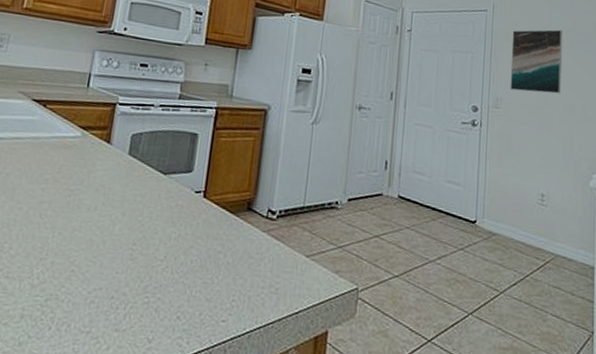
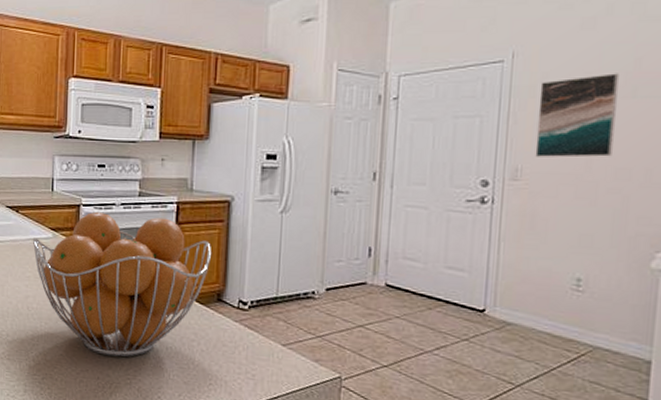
fruit basket: none [57,111,246,272] -> present [32,211,212,357]

